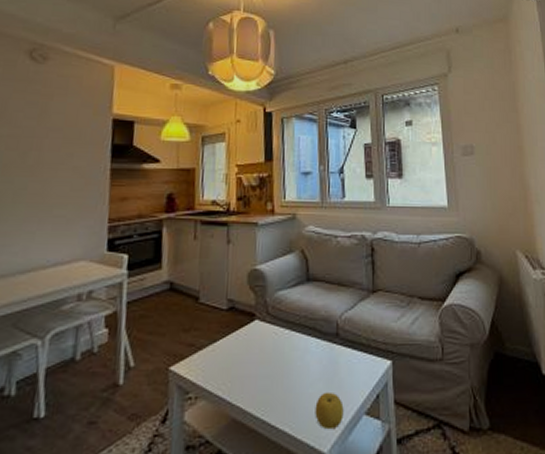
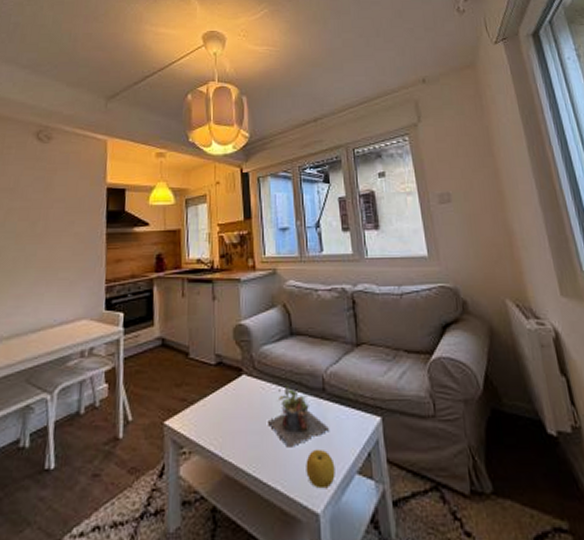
plant: none [279,329,340,391] -> present [268,384,329,447]

